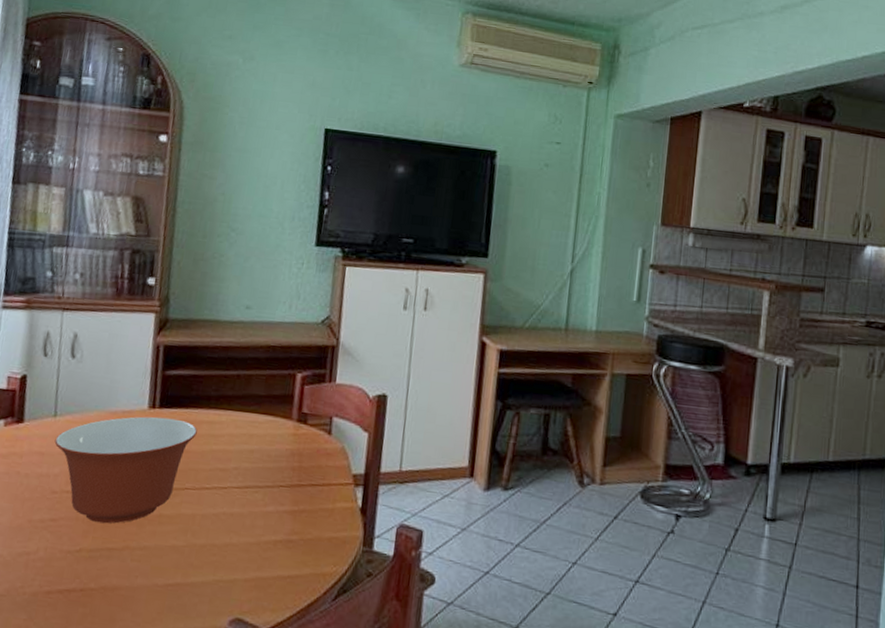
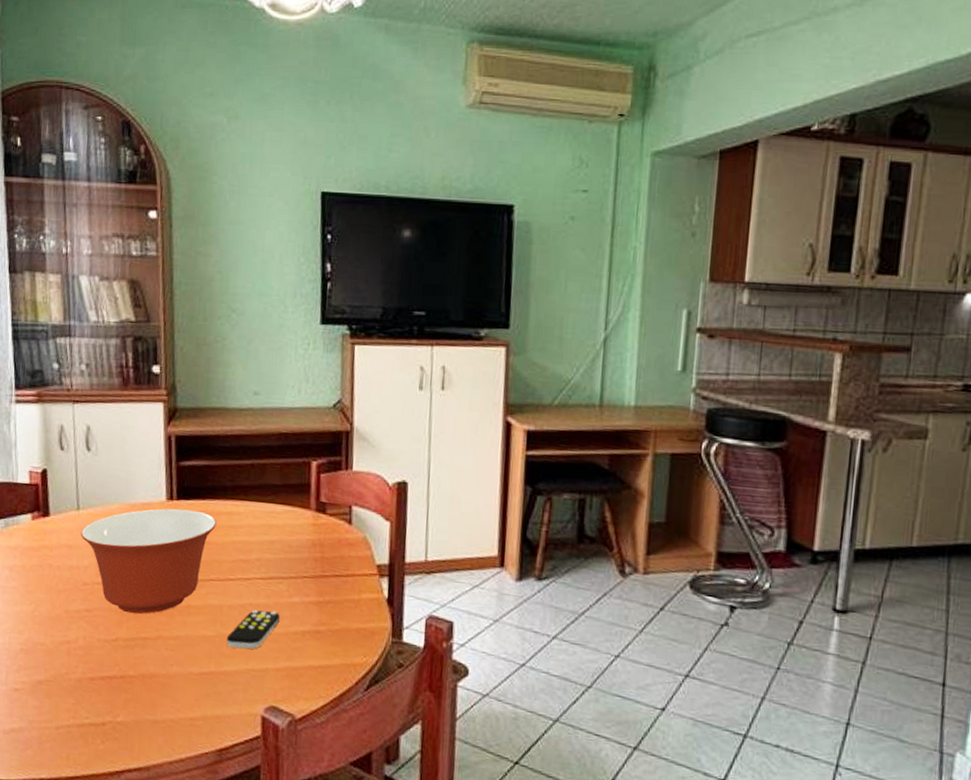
remote control: none [196,519,254,560] -> present [226,610,281,649]

